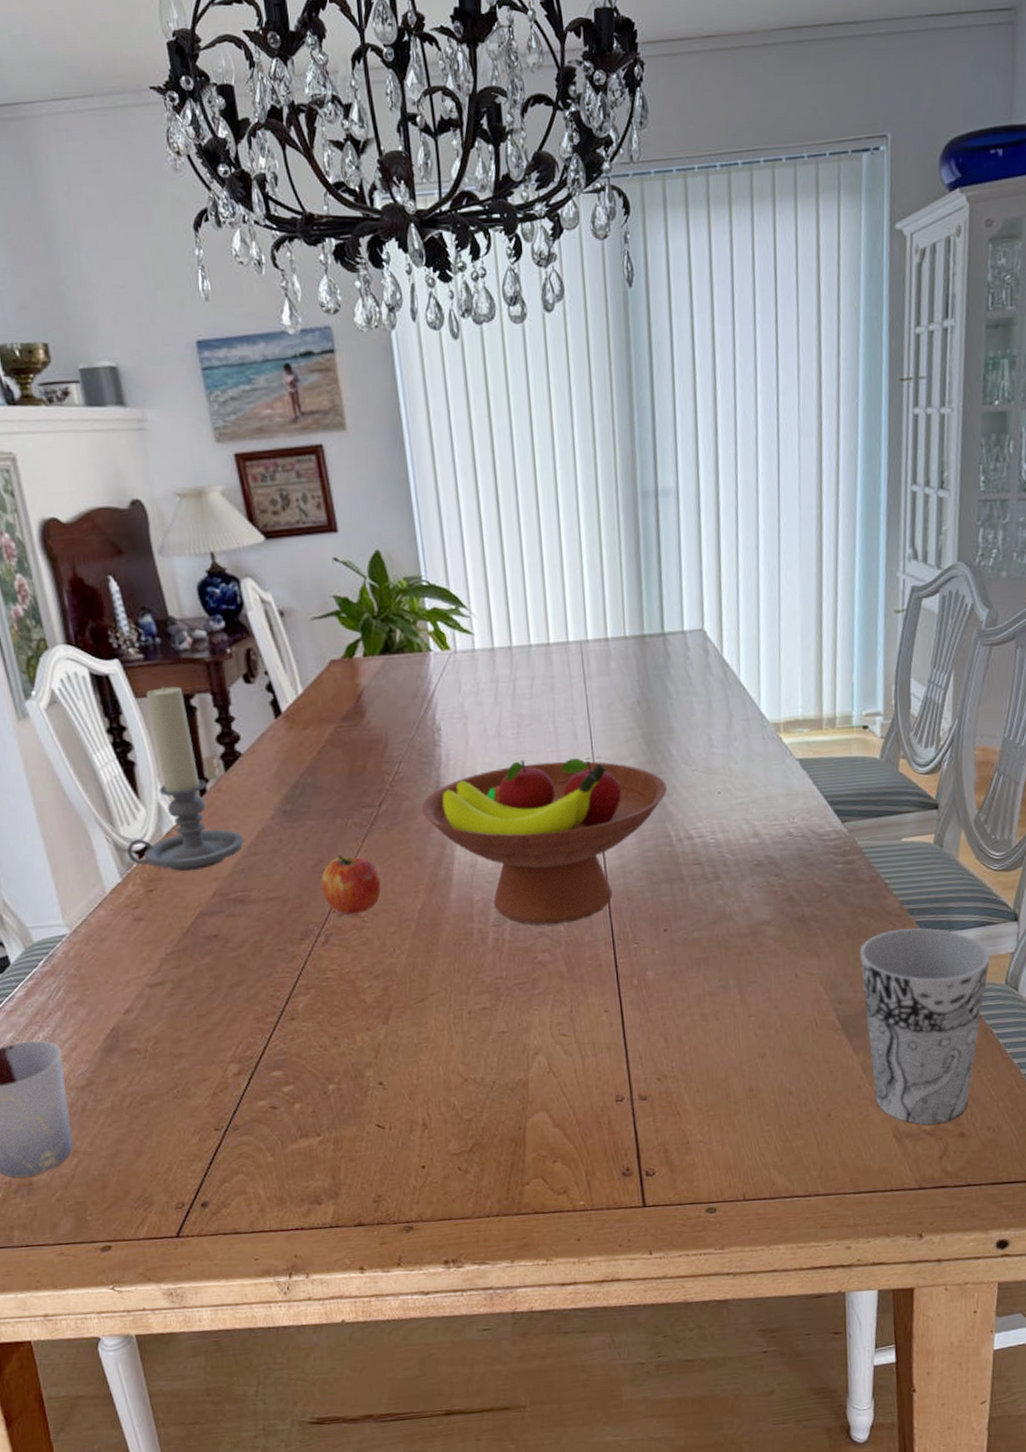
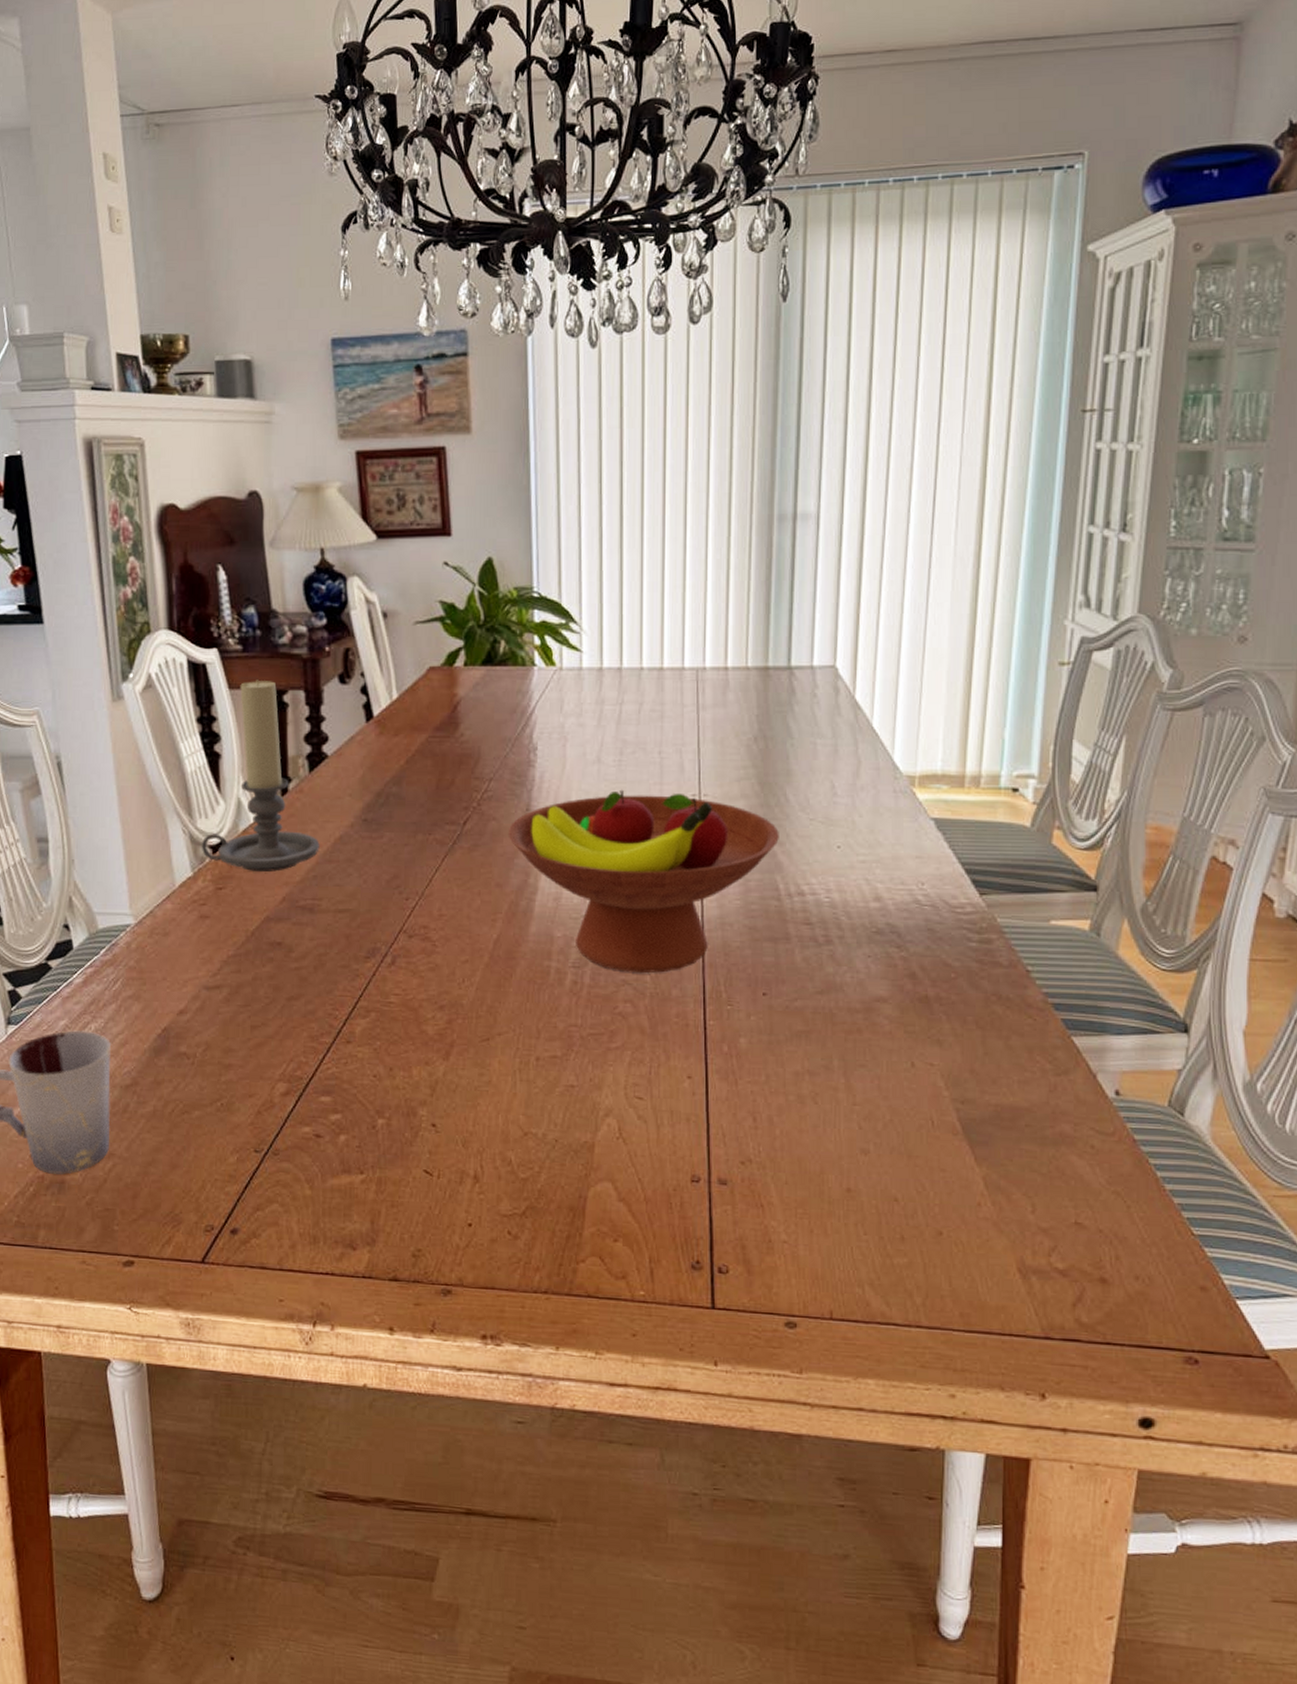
apple: present [321,855,381,915] -> none [394,872,457,937]
cup: present [860,928,990,1126] -> none [991,1025,1151,1264]

